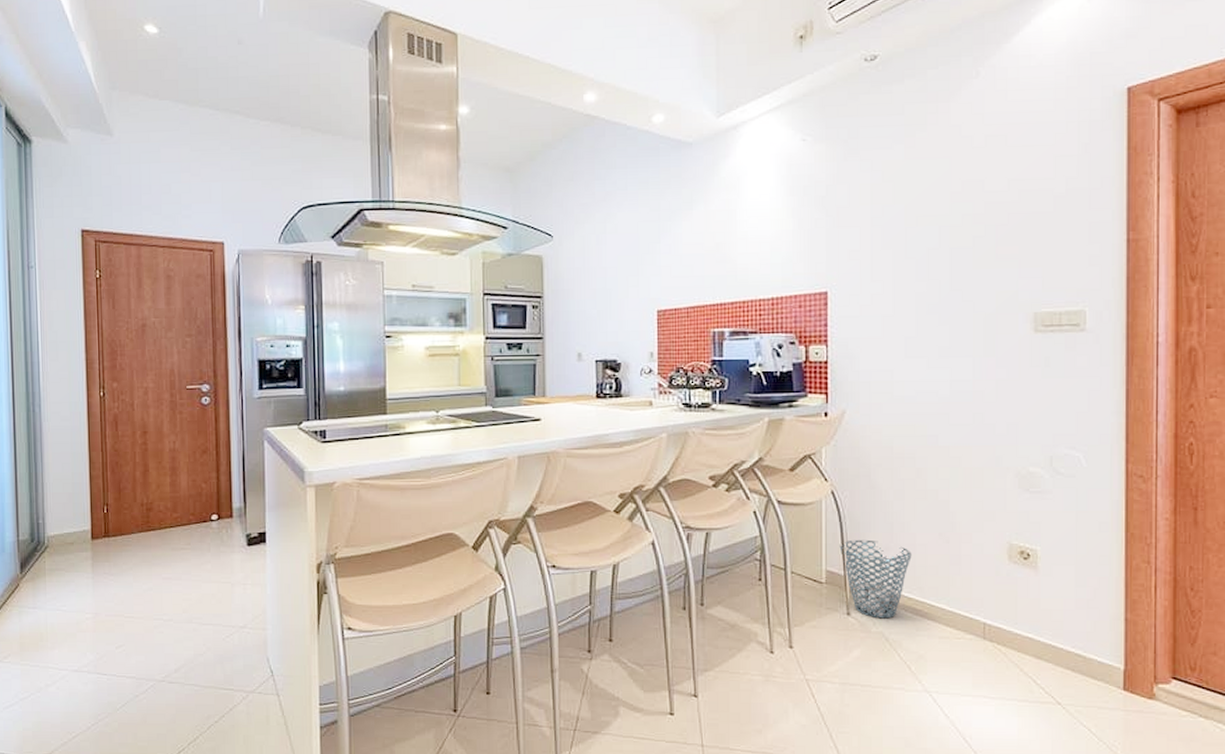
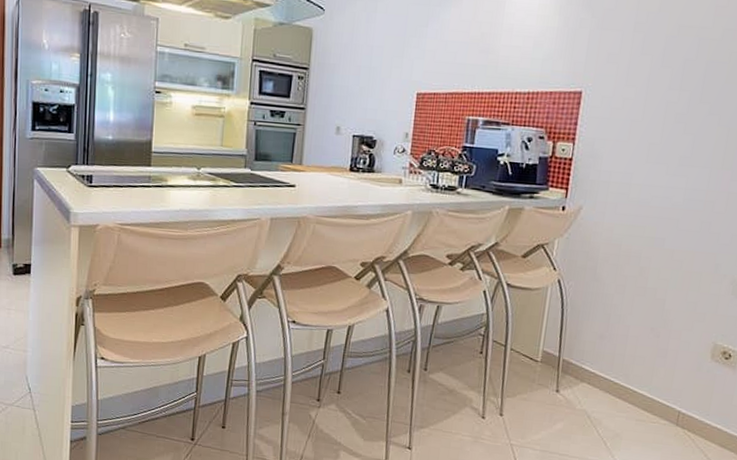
waste basket: present [839,539,912,619] -> none [558,325,624,399]

